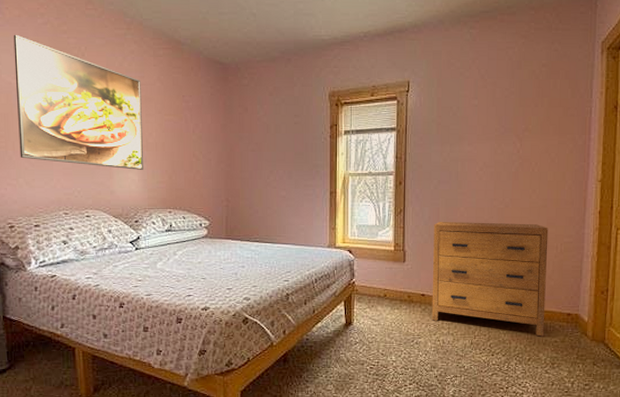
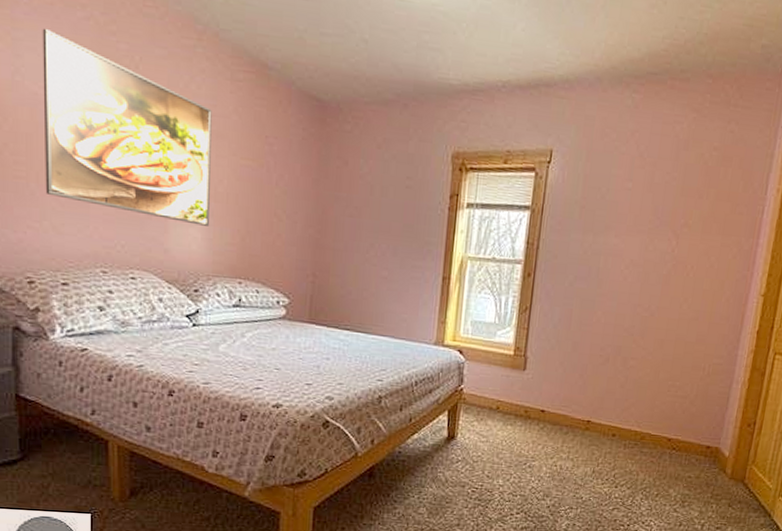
dresser: present [432,221,549,337] -> none [550,325,697,470]

